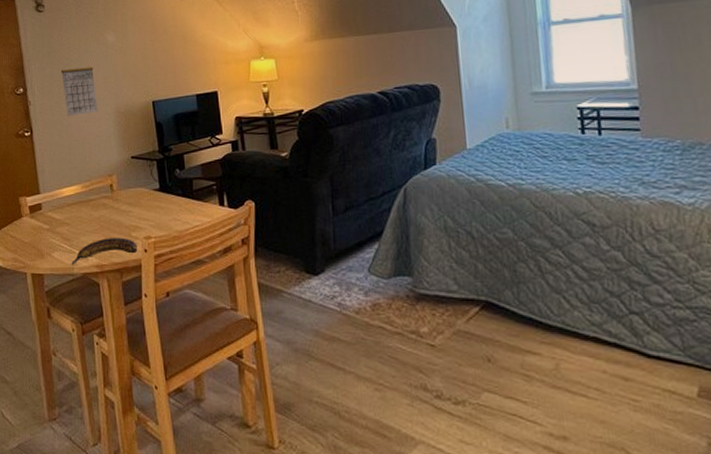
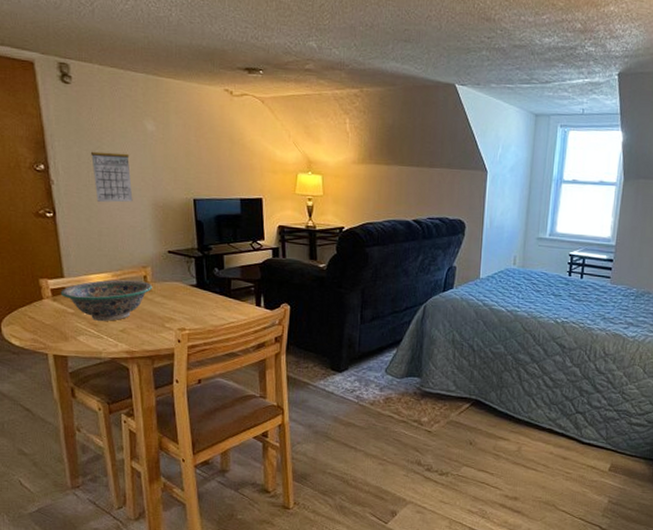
decorative bowl: none [37,190,119,235] -> present [60,280,153,321]
banana: present [71,237,137,266] -> none [98,326,171,350]

